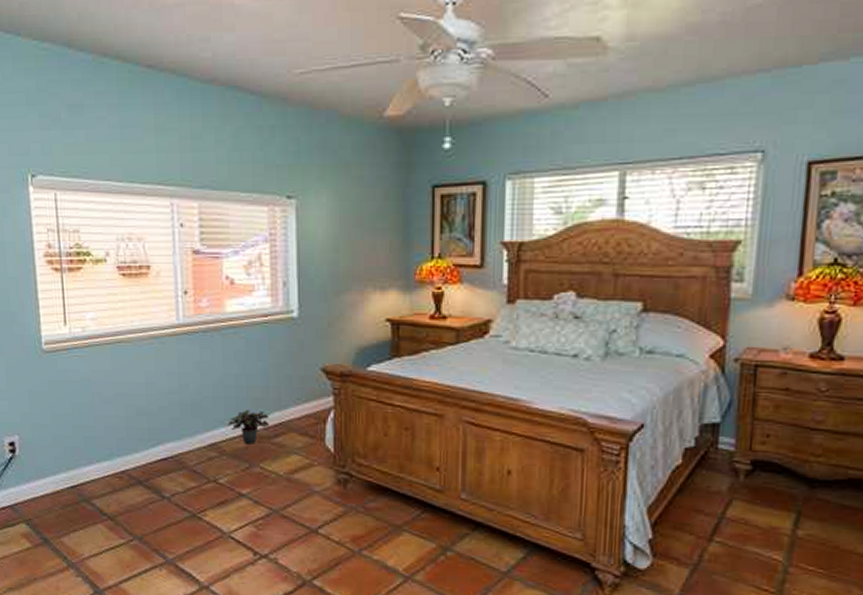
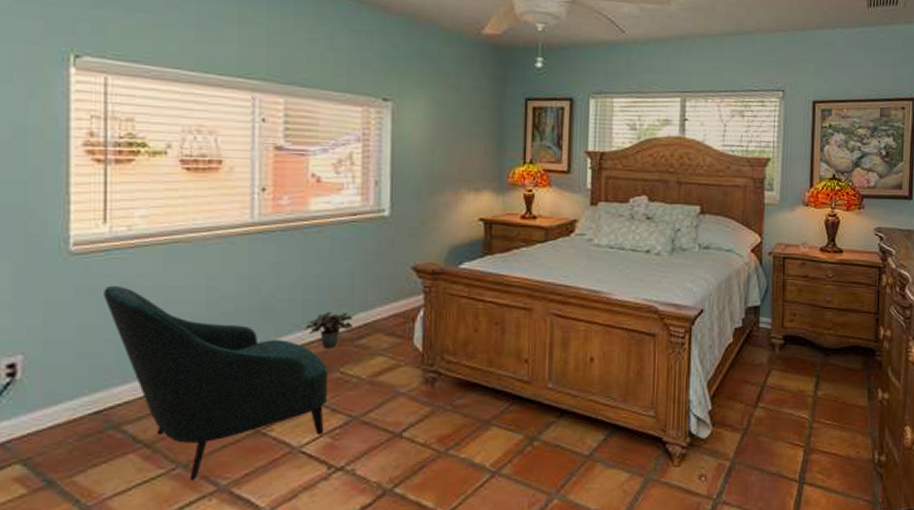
armchair: none [69,379,251,551] -> present [104,285,329,480]

